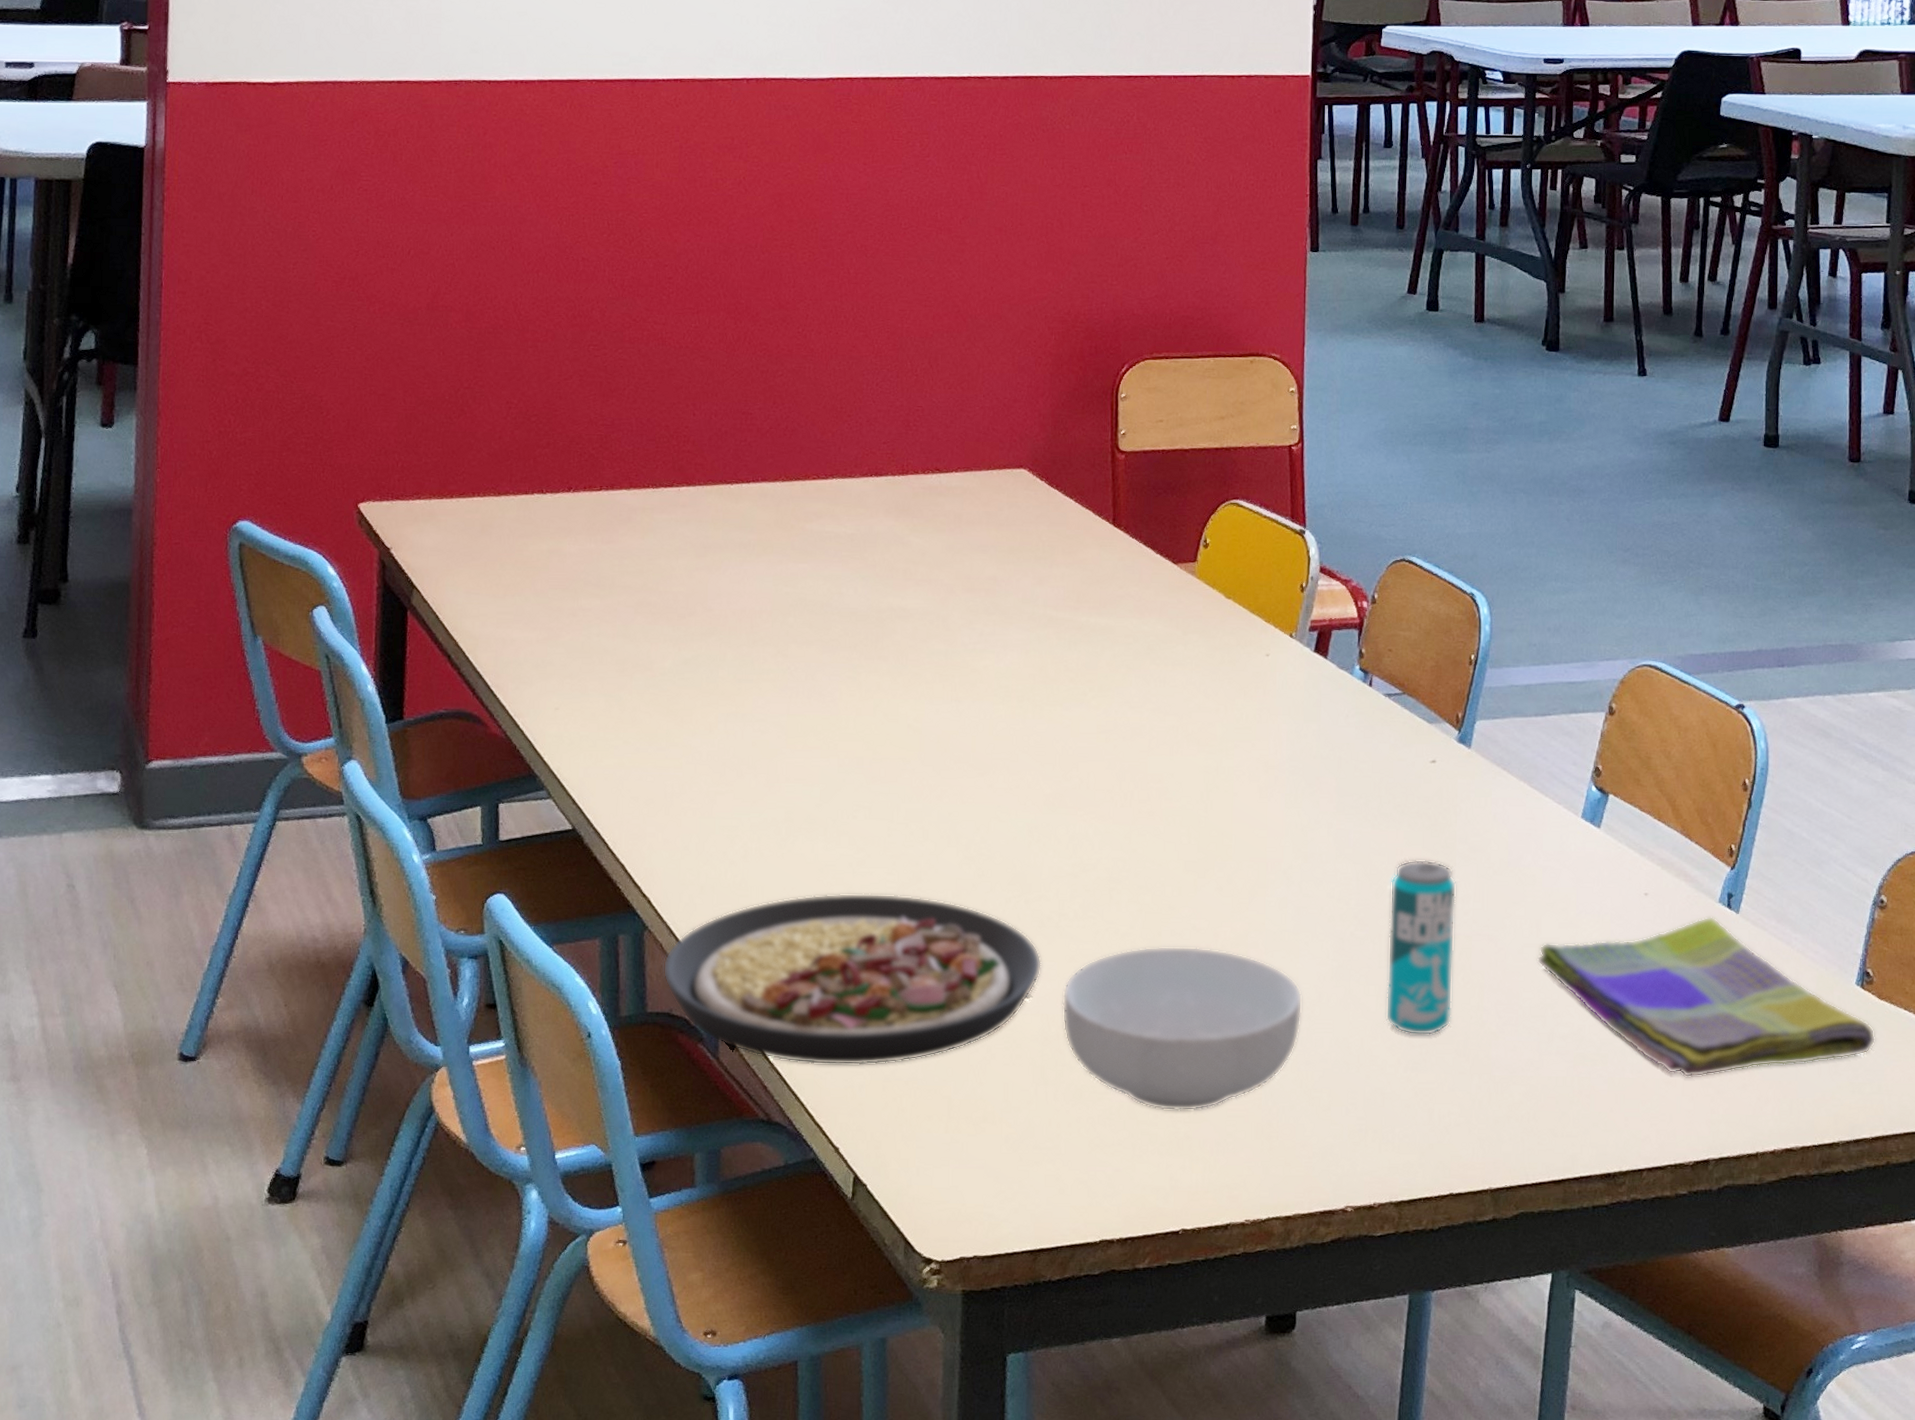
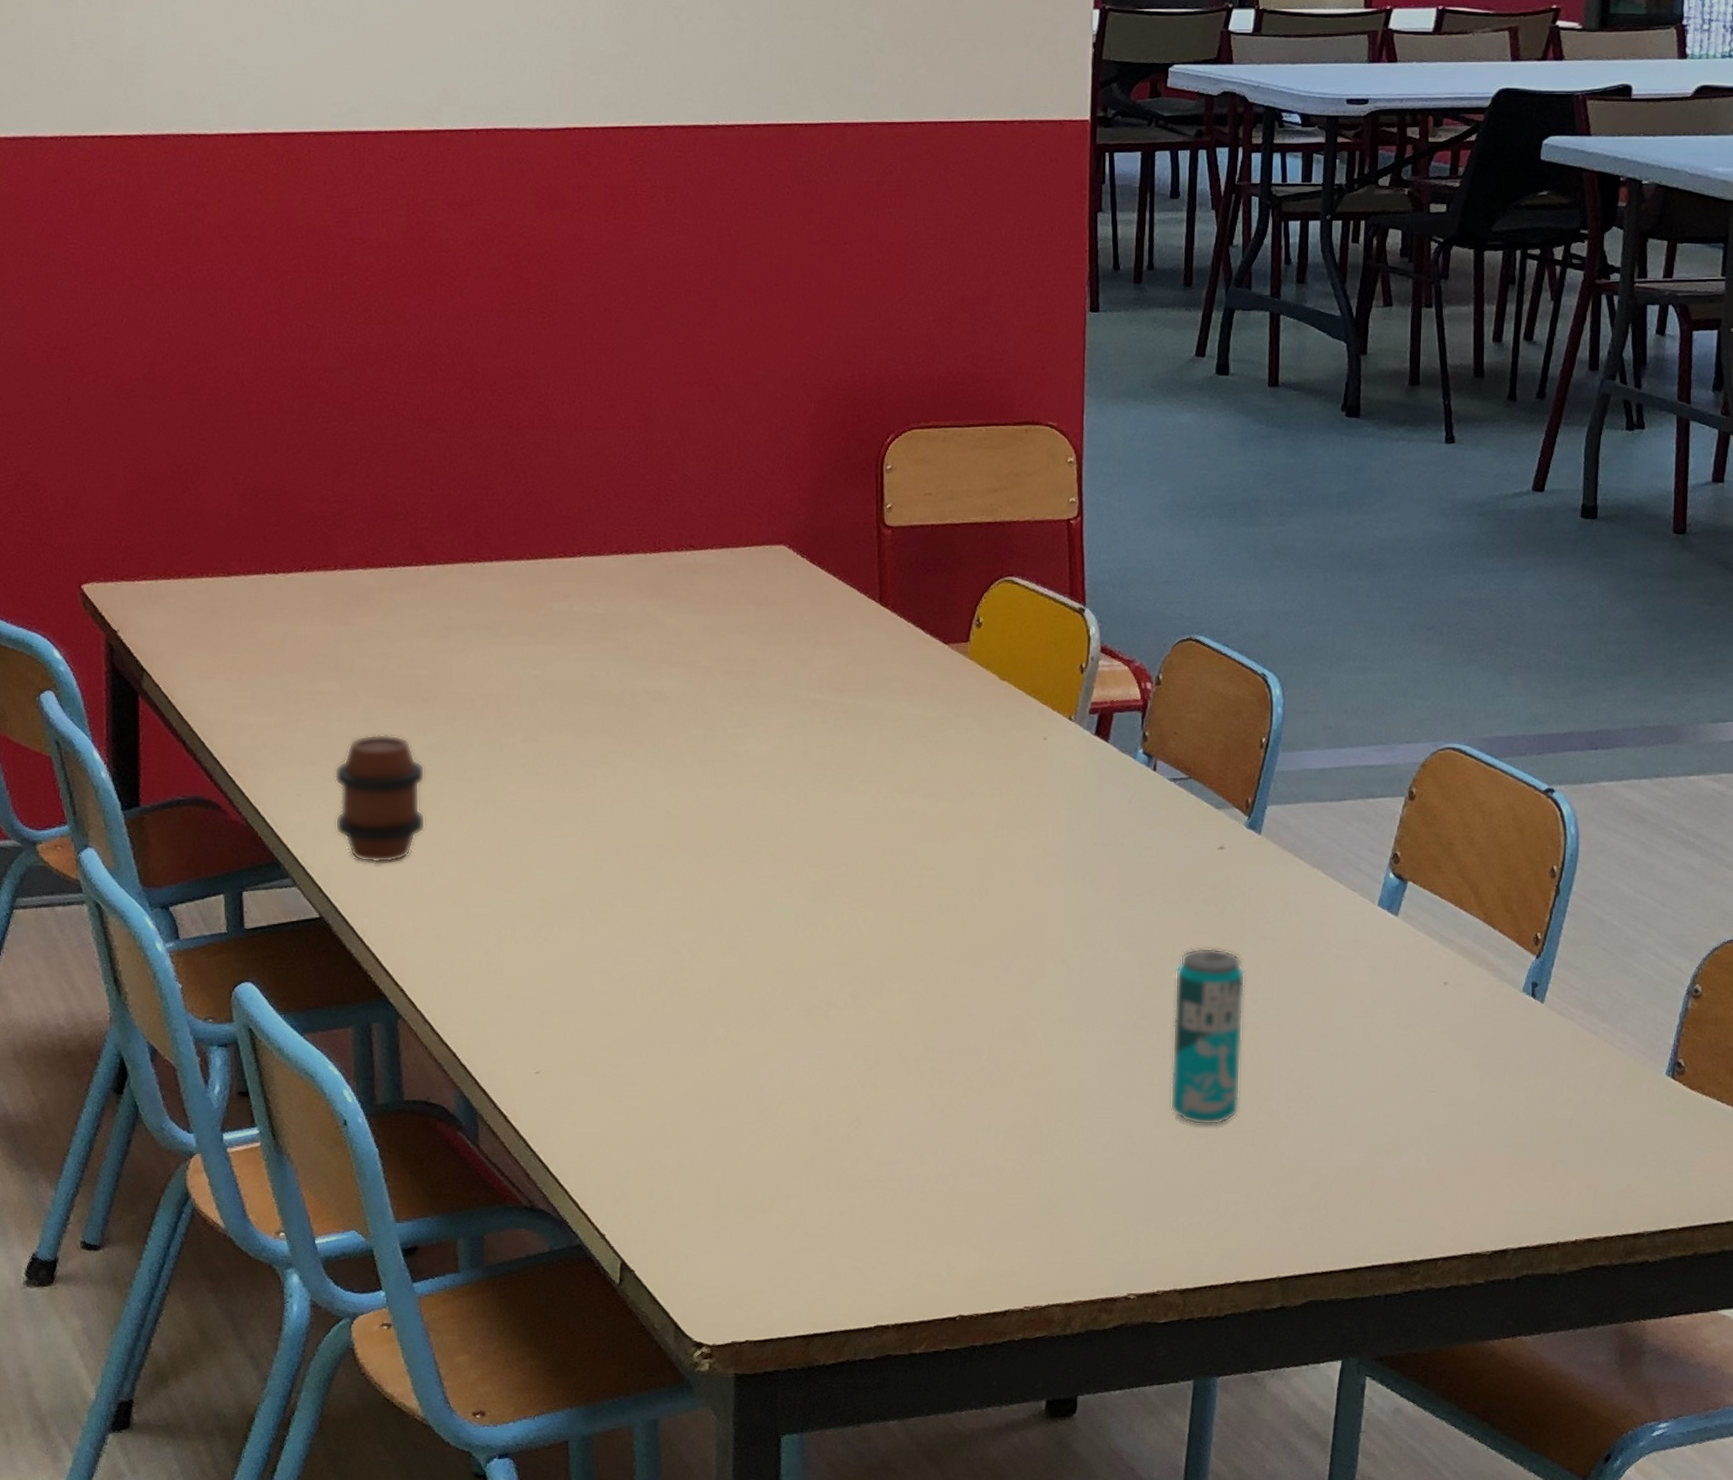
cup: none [590,649,679,775] -> present [334,734,426,863]
plate: present [663,893,1042,1066] -> none [418,981,811,1154]
cereal bowl: present [1062,946,1303,1111] -> none [832,1035,1083,1200]
dish towel: present [1536,916,1876,1078] -> none [1329,1005,1686,1168]

